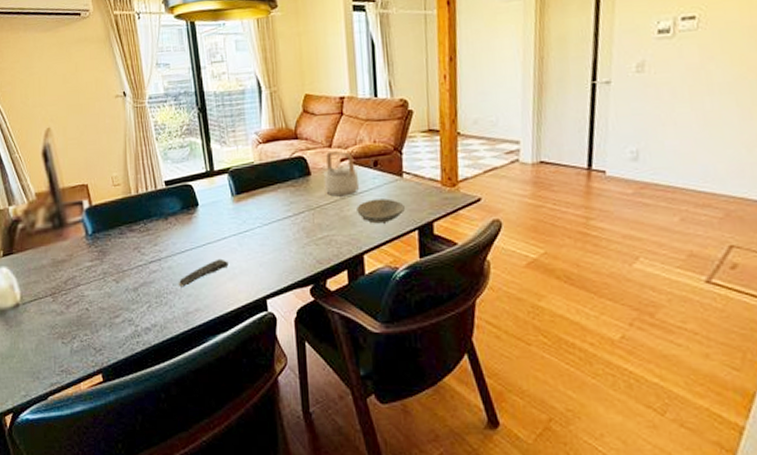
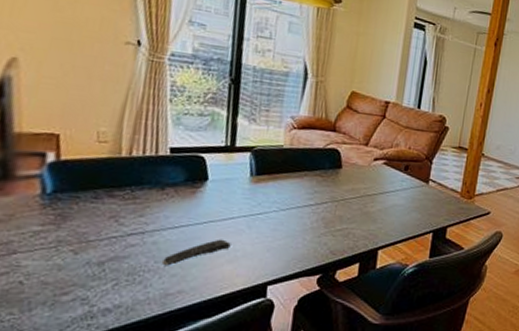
teapot: present [323,150,359,197] -> none [352,148,388,194]
bowl: present [357,198,406,224] -> none [380,200,426,223]

